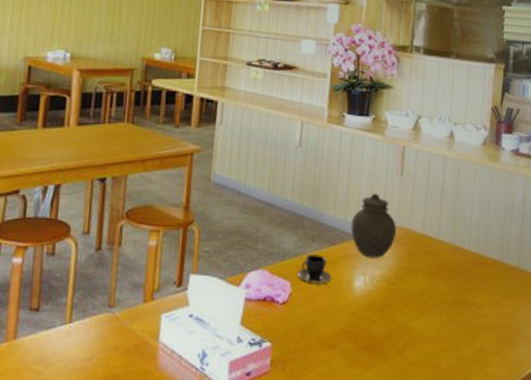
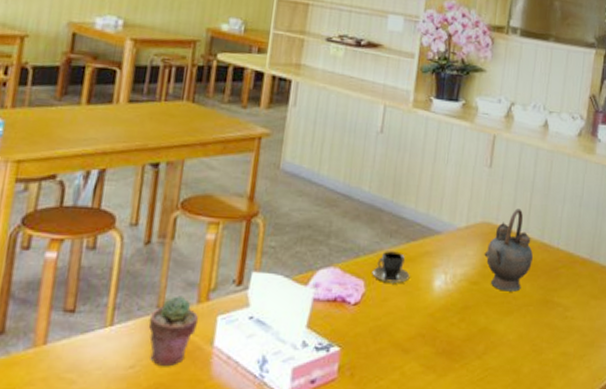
potted succulent: none [102,296,145,360] -> present [149,296,199,367]
jar: present [351,193,397,257] -> none [433,185,483,255]
teapot: none [400,214,446,291] -> present [484,208,534,292]

